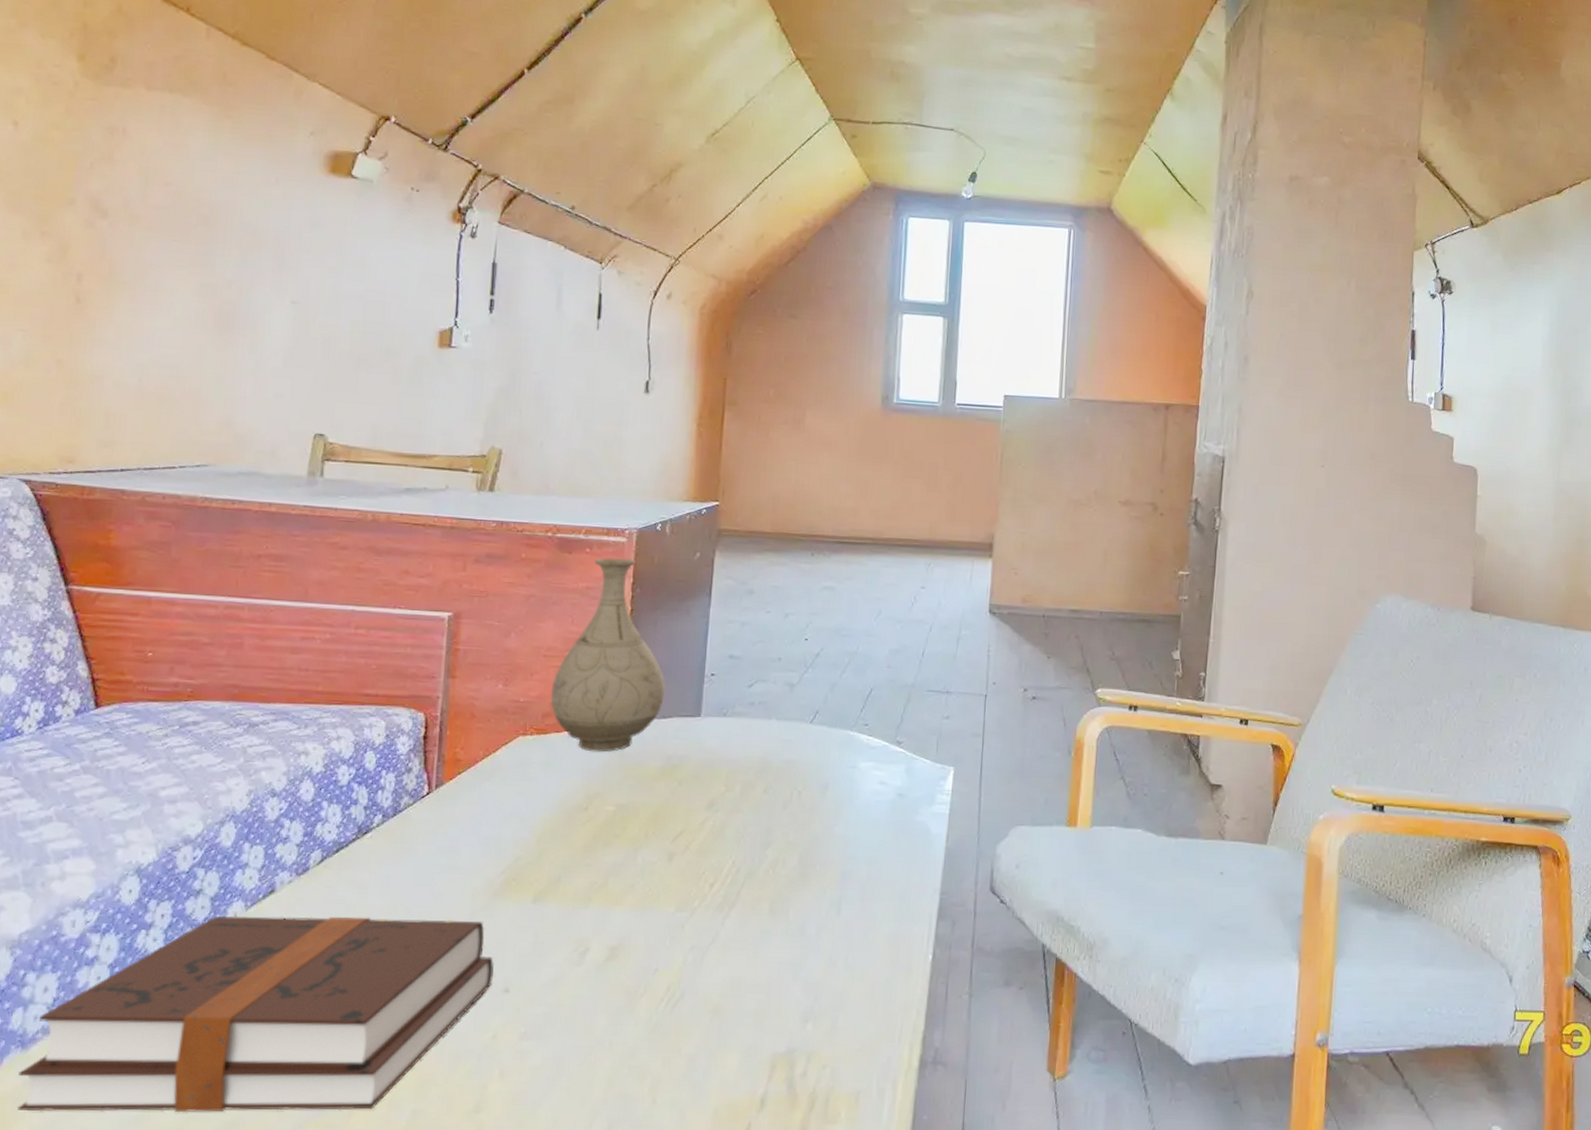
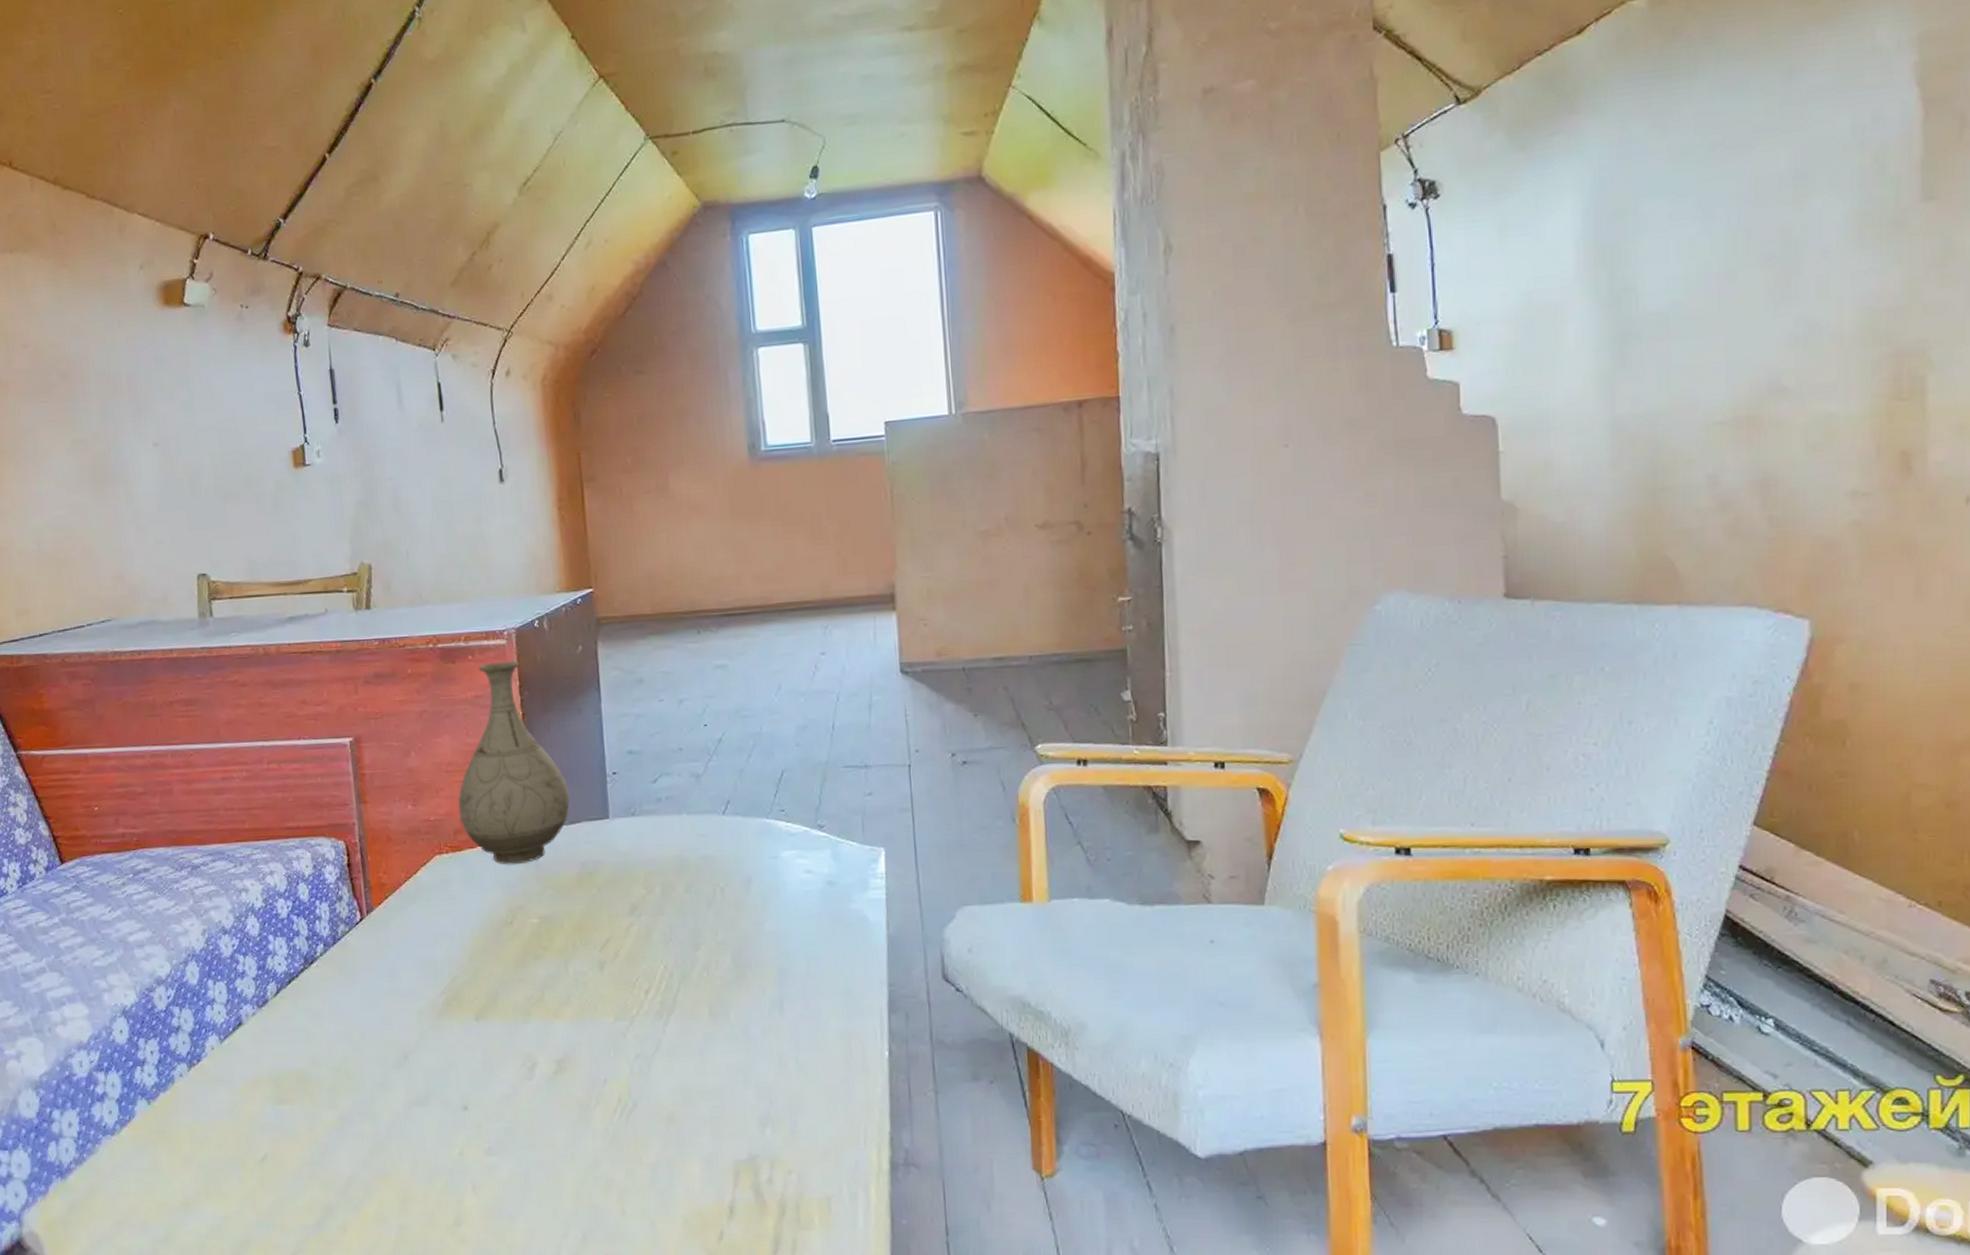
hardback book: present [17,916,494,1113] -> none [63,1041,451,1234]

